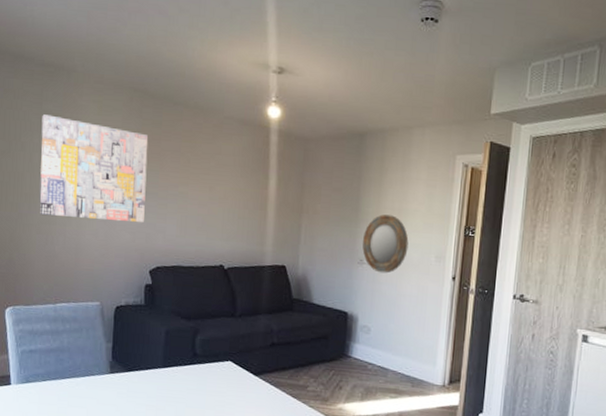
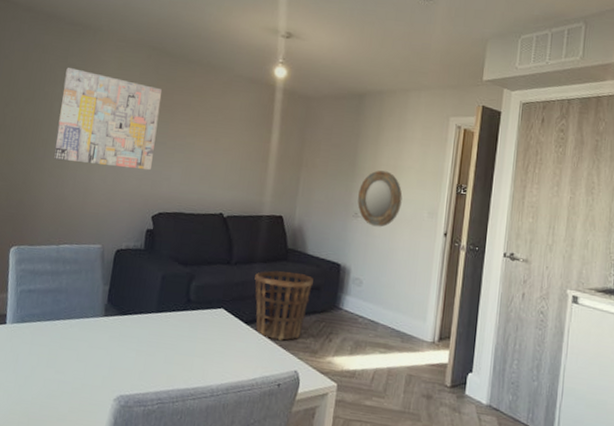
basket: none [261,321,321,390] -> present [255,270,314,340]

